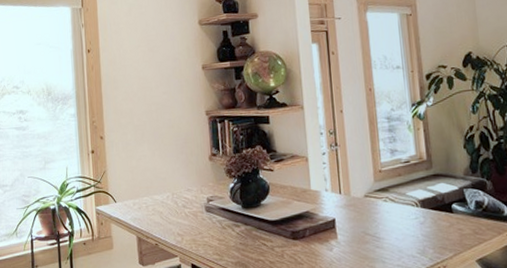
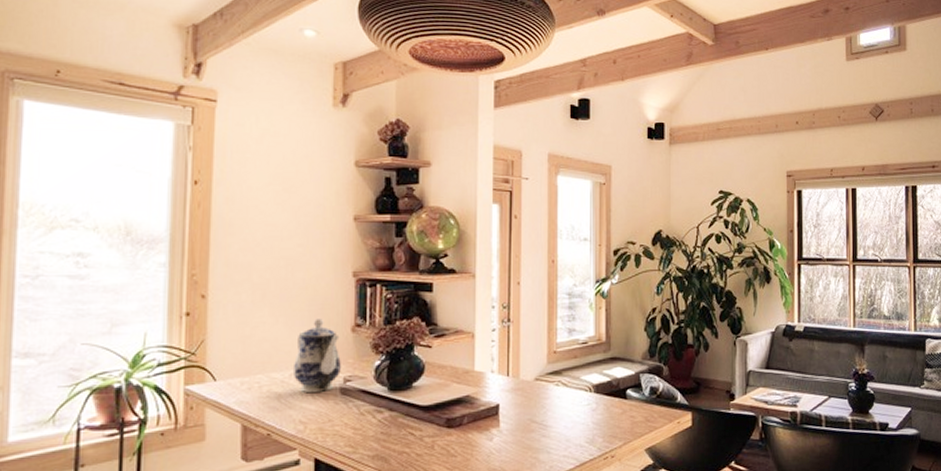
teapot: none [168,150,204,211] -> present [292,319,341,393]

